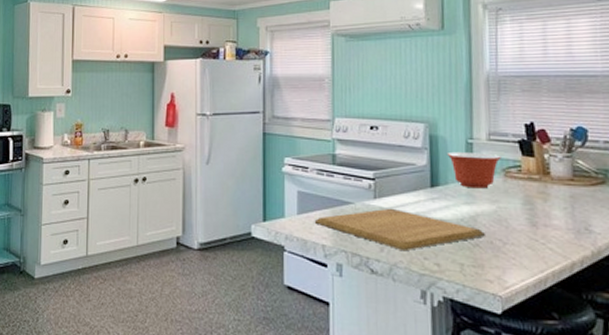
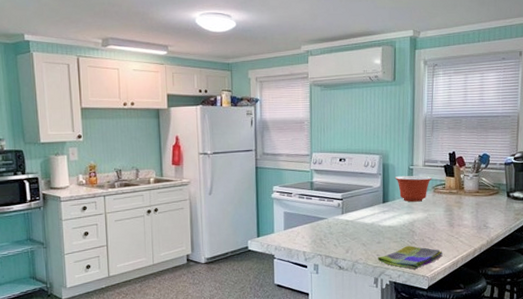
chopping board: present [314,208,487,252] -> none [297,220,420,251]
dish towel: none [425,249,523,284] -> present [378,246,443,270]

